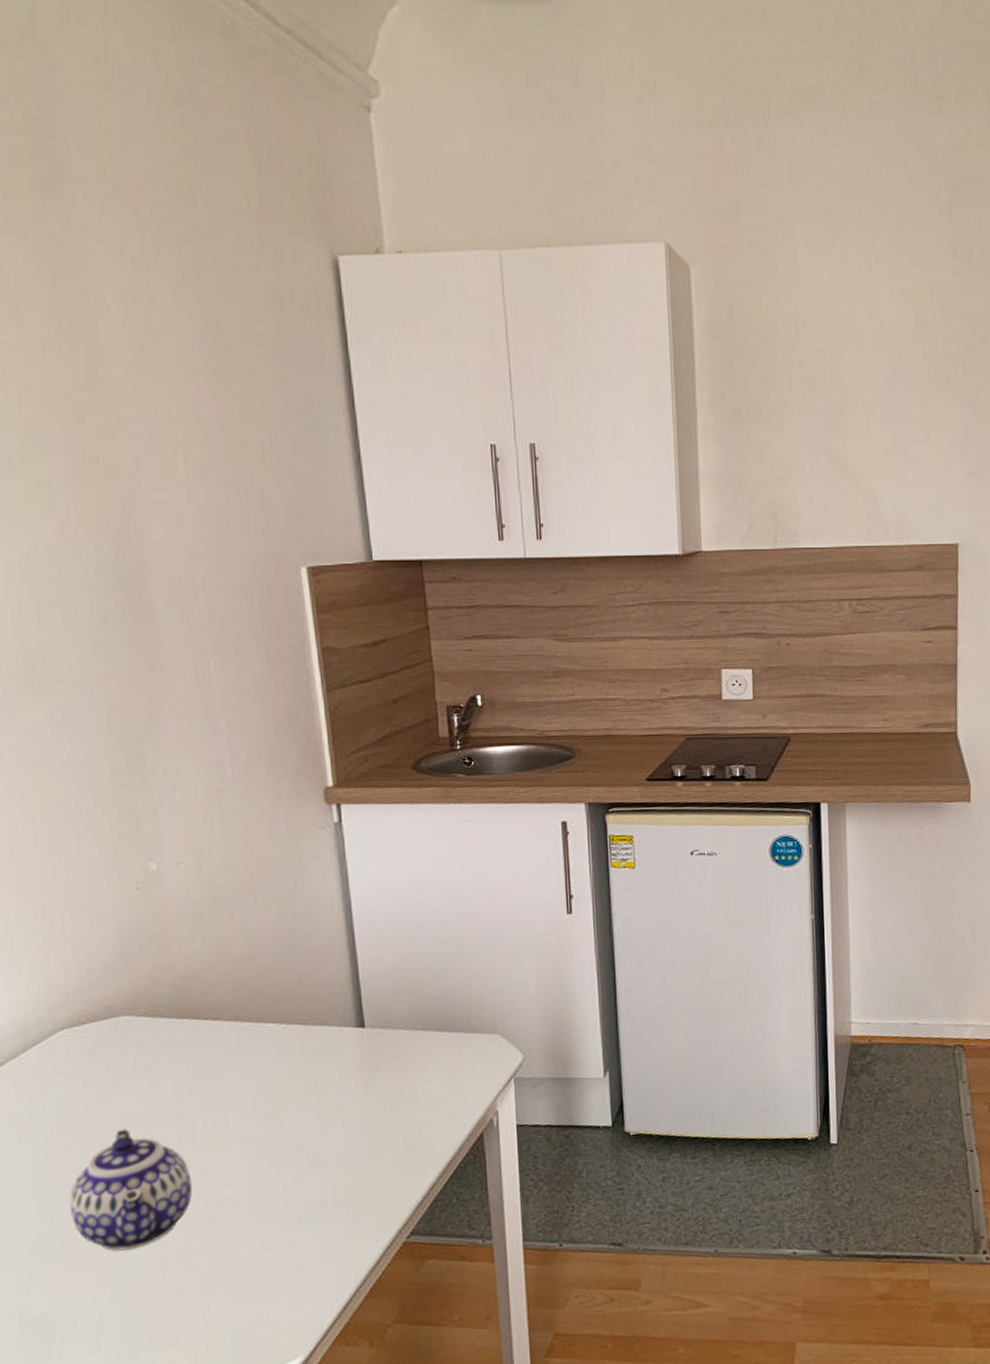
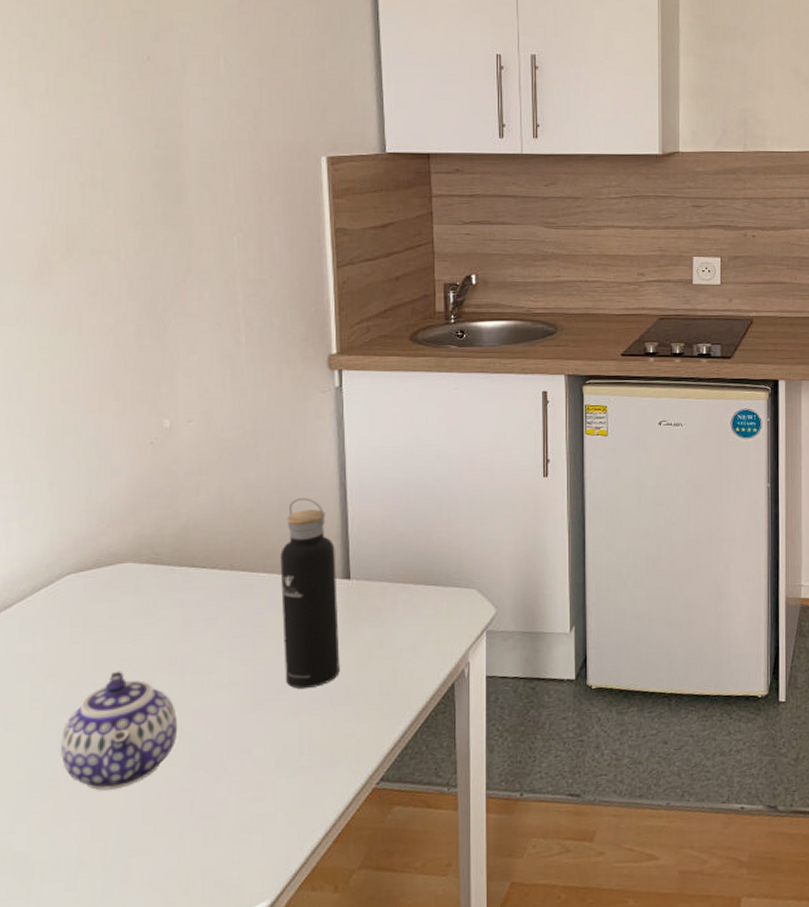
water bottle: none [287,942,360,1143] -> present [280,498,340,689]

